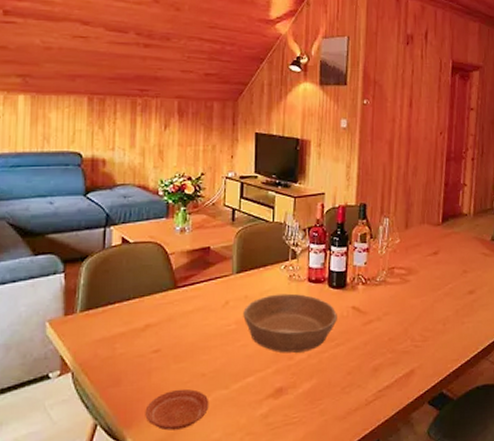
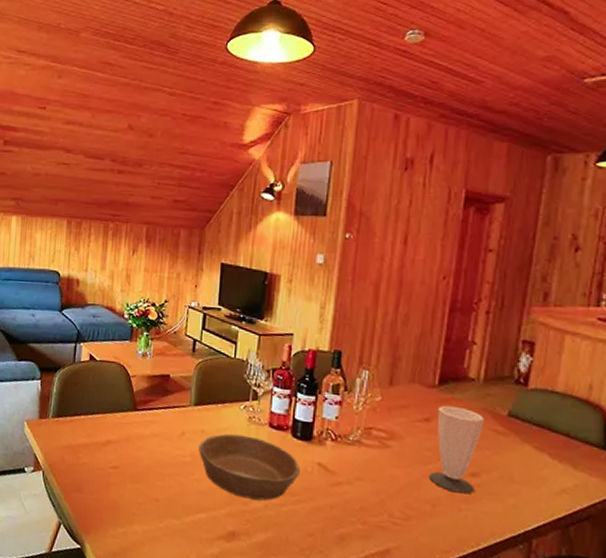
plate: present [145,389,209,431] -> none [102,508,161,548]
cup: none [440,238,476,310] -> present [429,405,484,494]

